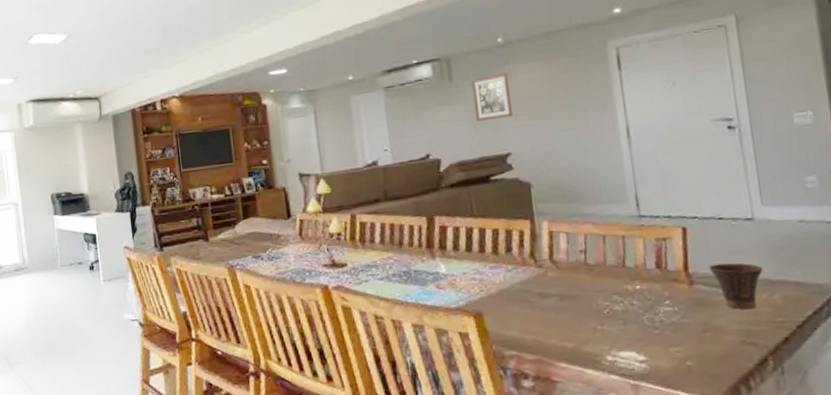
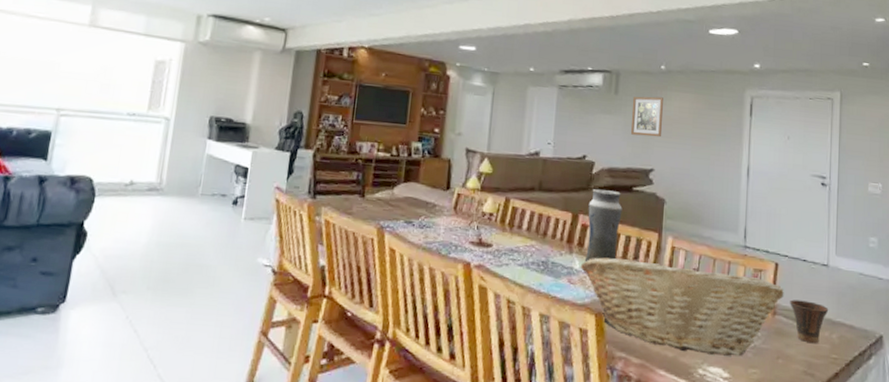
vase: none [442,185,486,265] -> present [584,189,622,263]
fruit basket: none [446,245,700,340] -> present [580,257,784,357]

